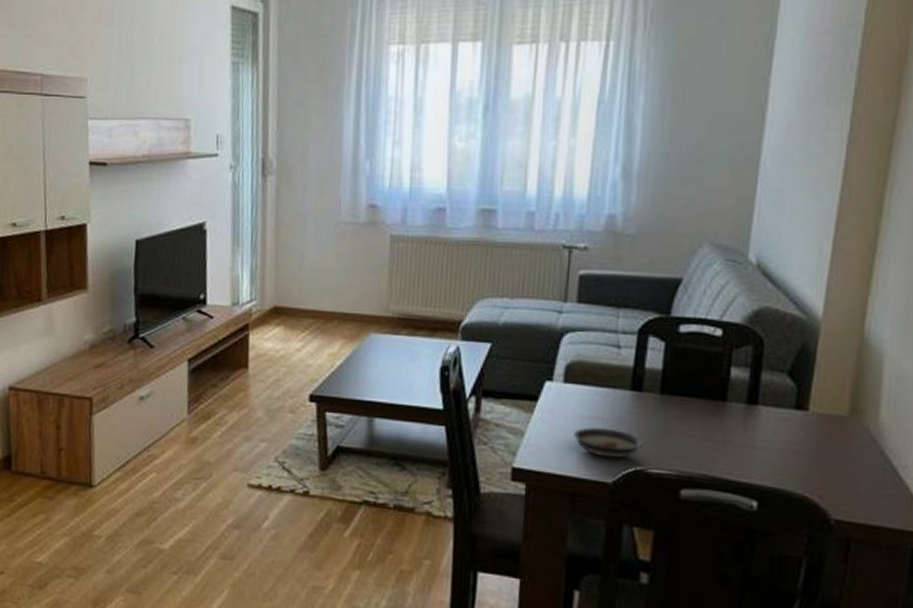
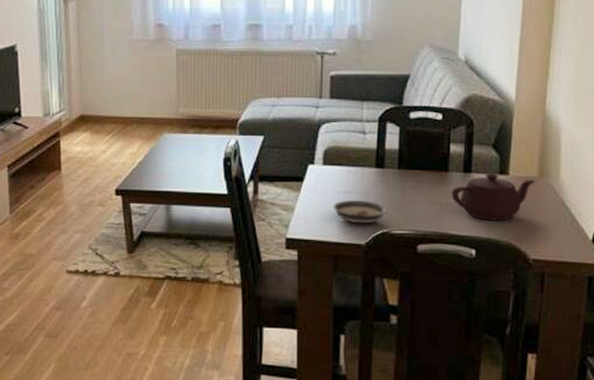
teapot: none [729,406,845,468] -> present [451,173,536,221]

